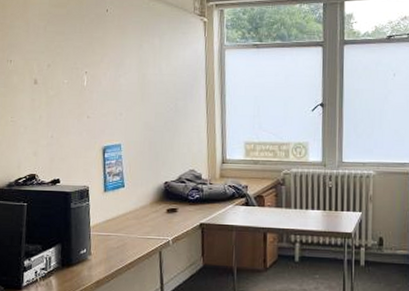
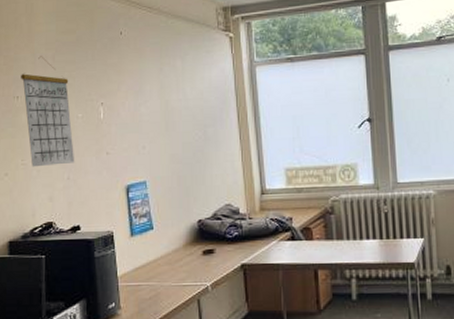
calendar: none [15,25,59,125] -> present [21,56,75,167]

